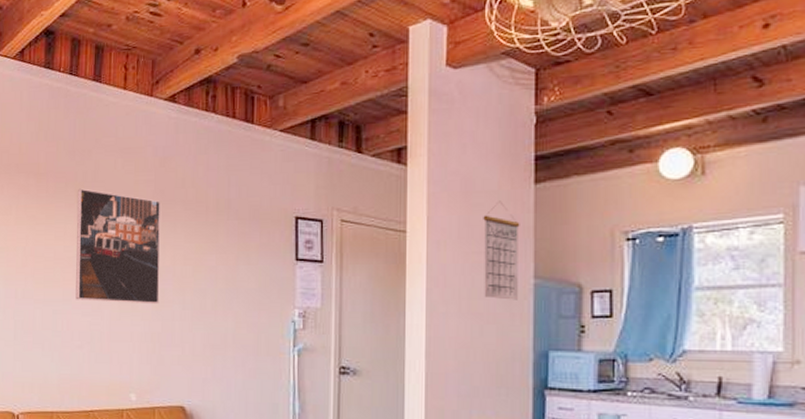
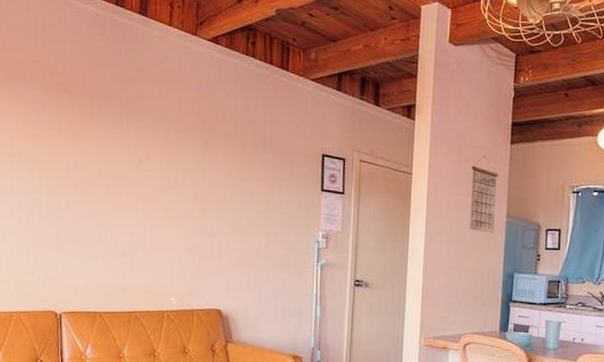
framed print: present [75,188,161,305] -> none [119,112,202,221]

